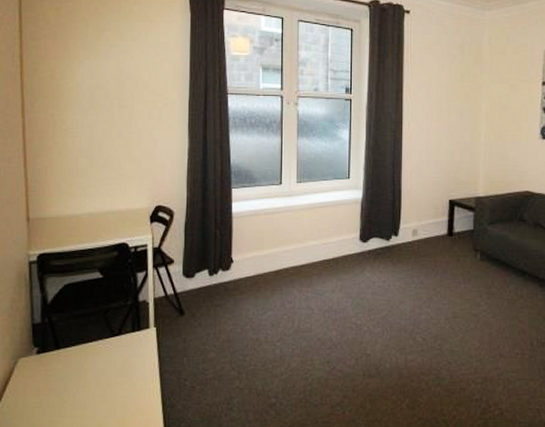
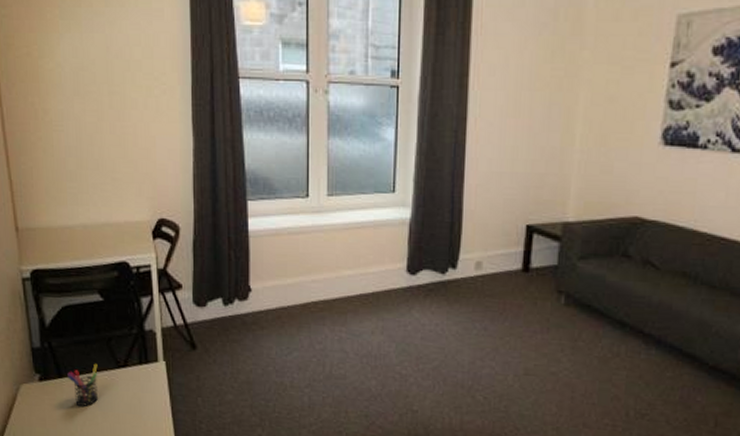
pen holder: none [64,334,94,374] -> present [67,363,98,406]

